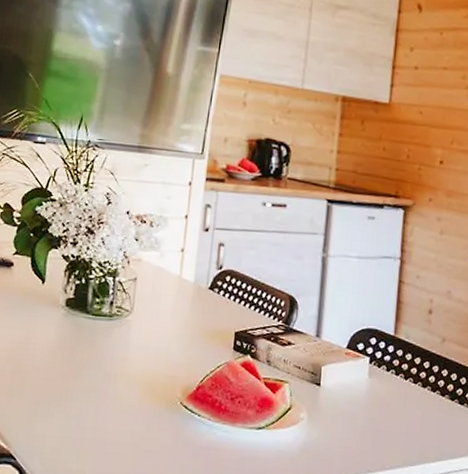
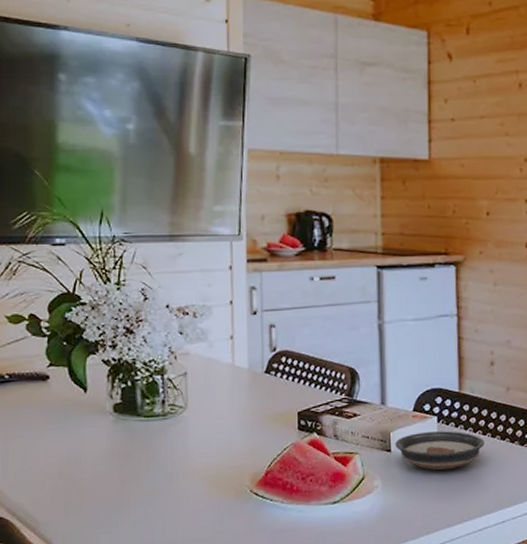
saucer: none [325,370,414,413] -> present [395,431,484,470]

